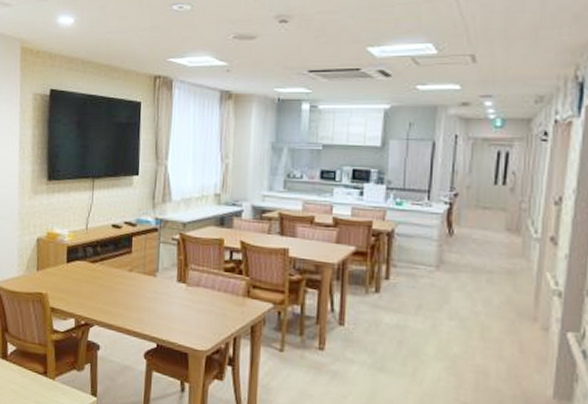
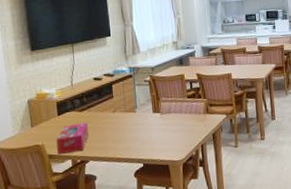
tissue box: none [60,276,99,311] -> present [56,122,89,155]

